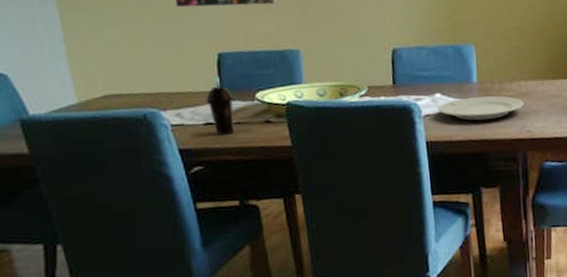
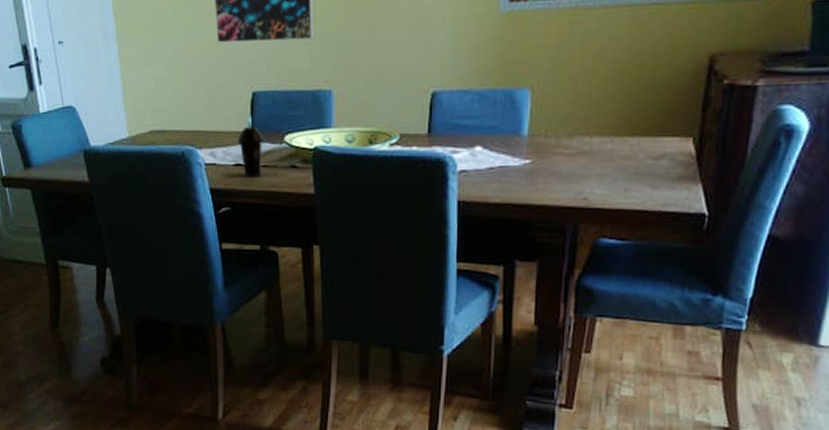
plate: present [438,96,525,121] -> none [477,152,585,182]

